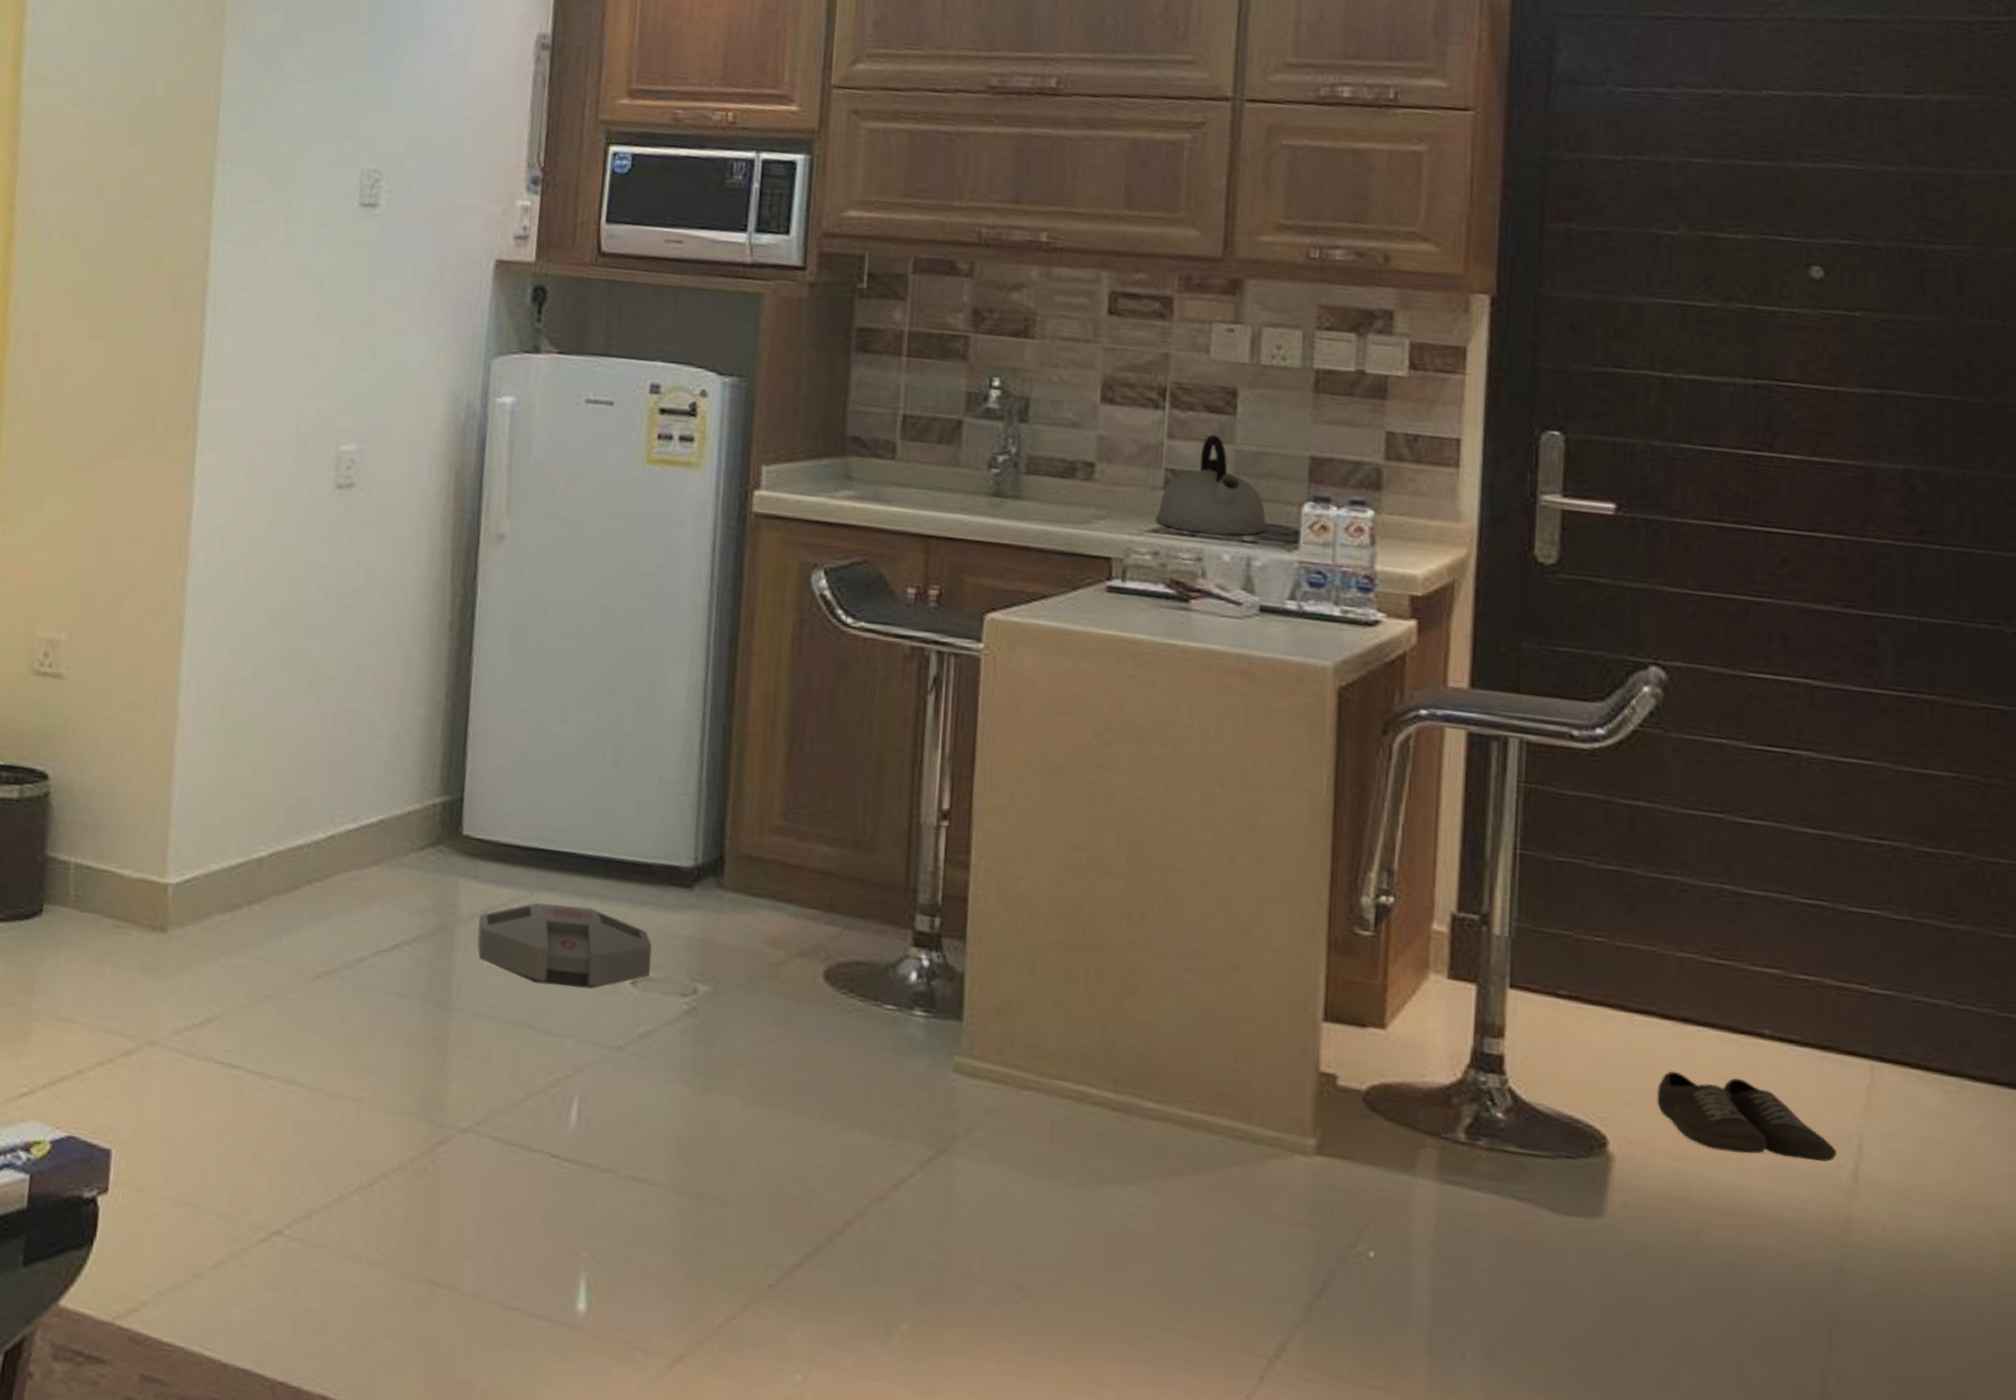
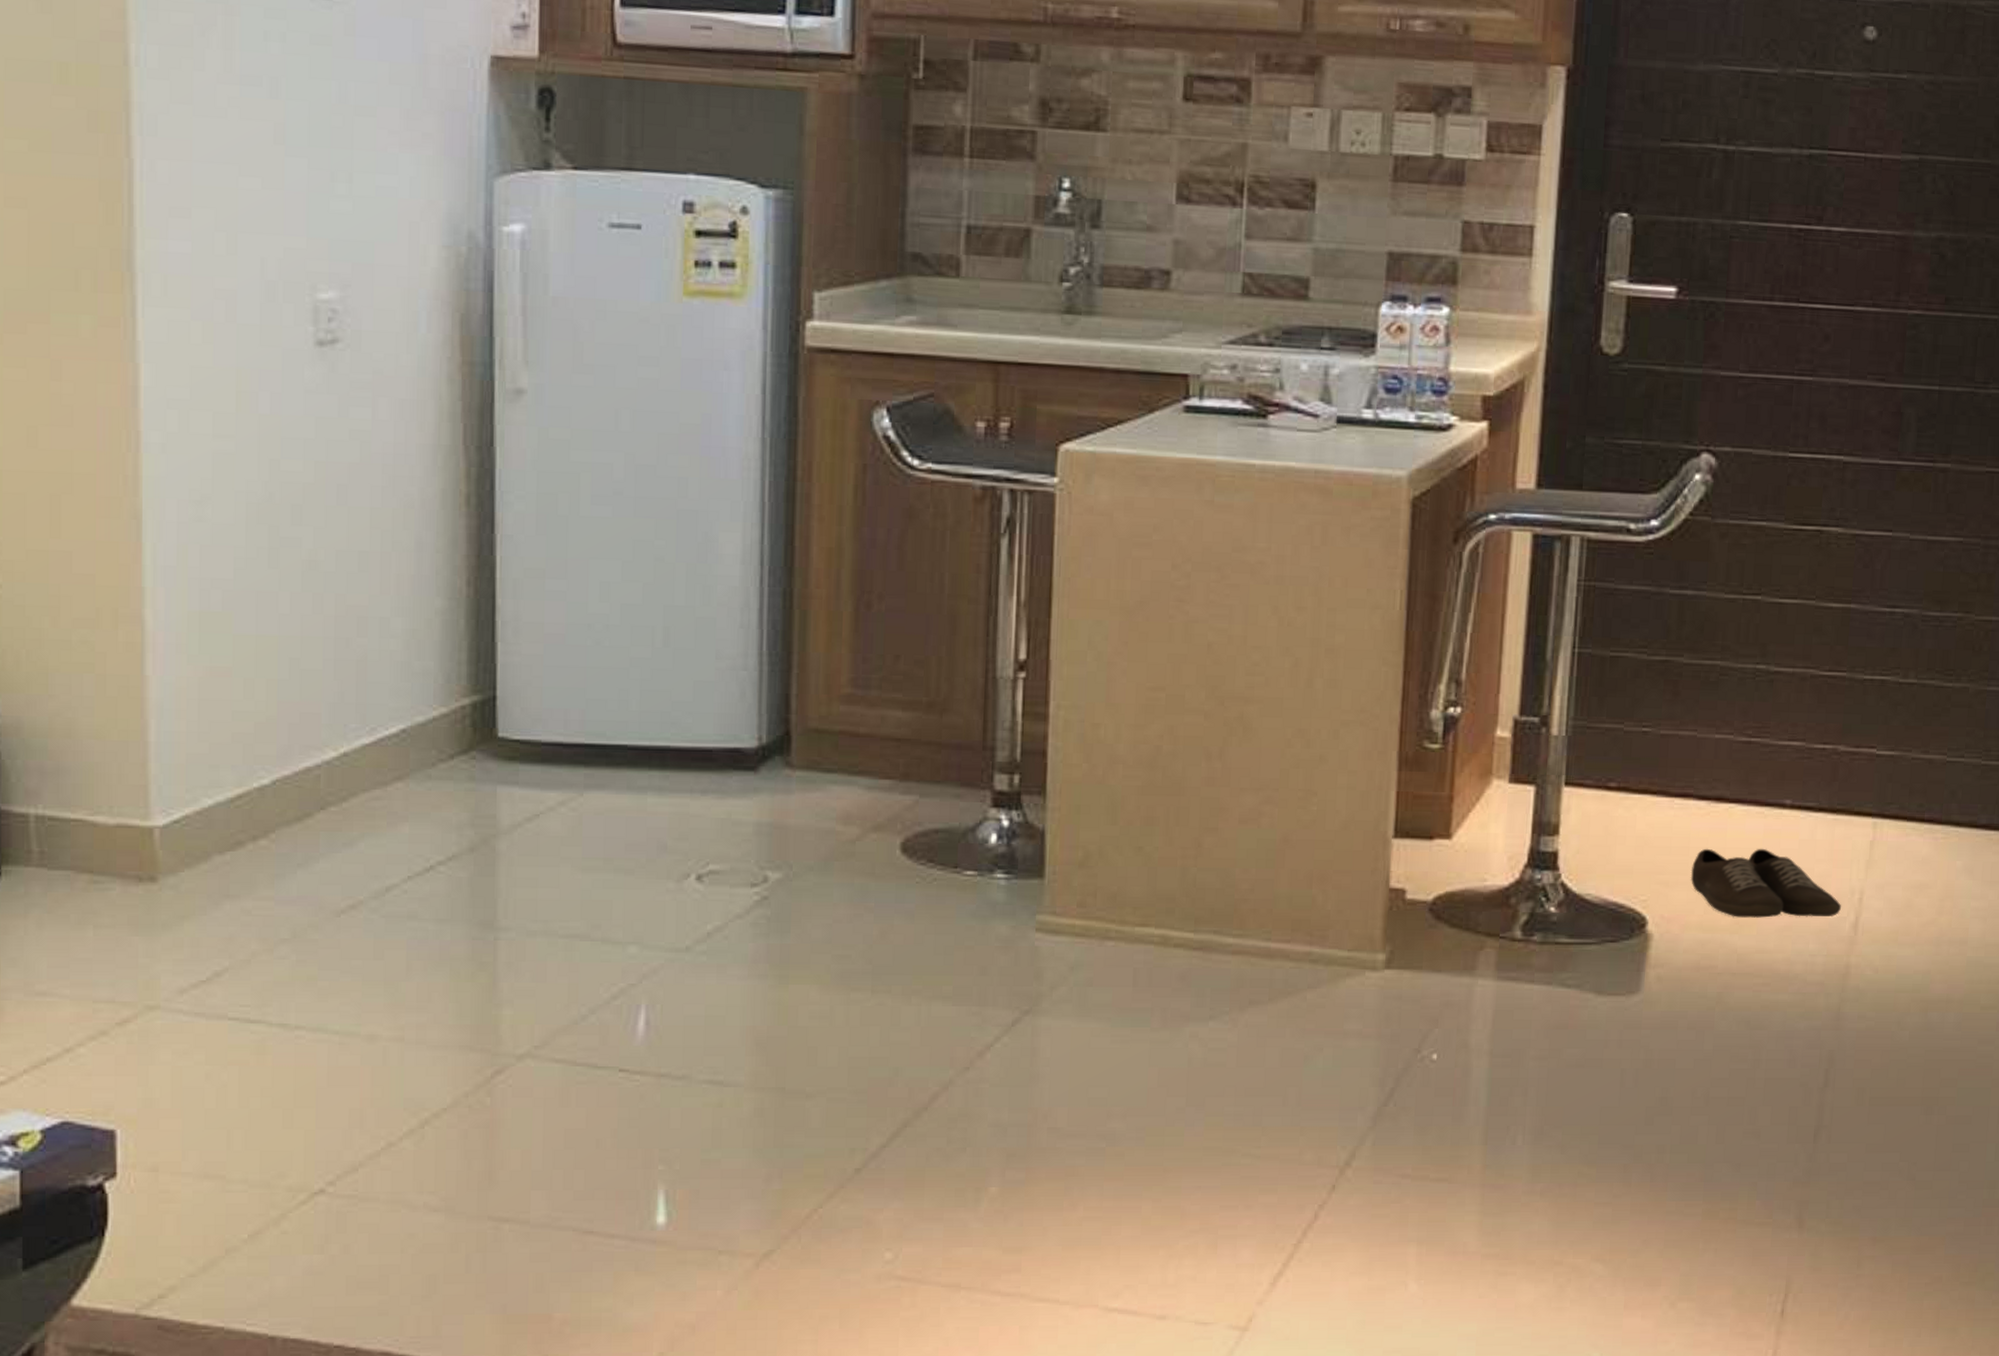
robot vacuum: present [477,902,652,989] -> none [522,802,717,891]
kettle: present [1156,435,1269,536] -> none [1234,233,1346,343]

